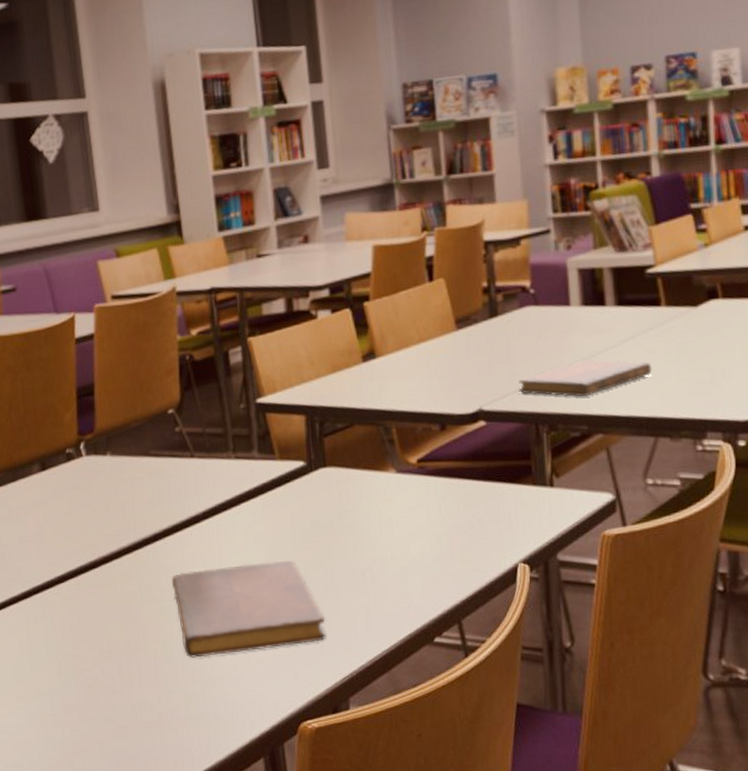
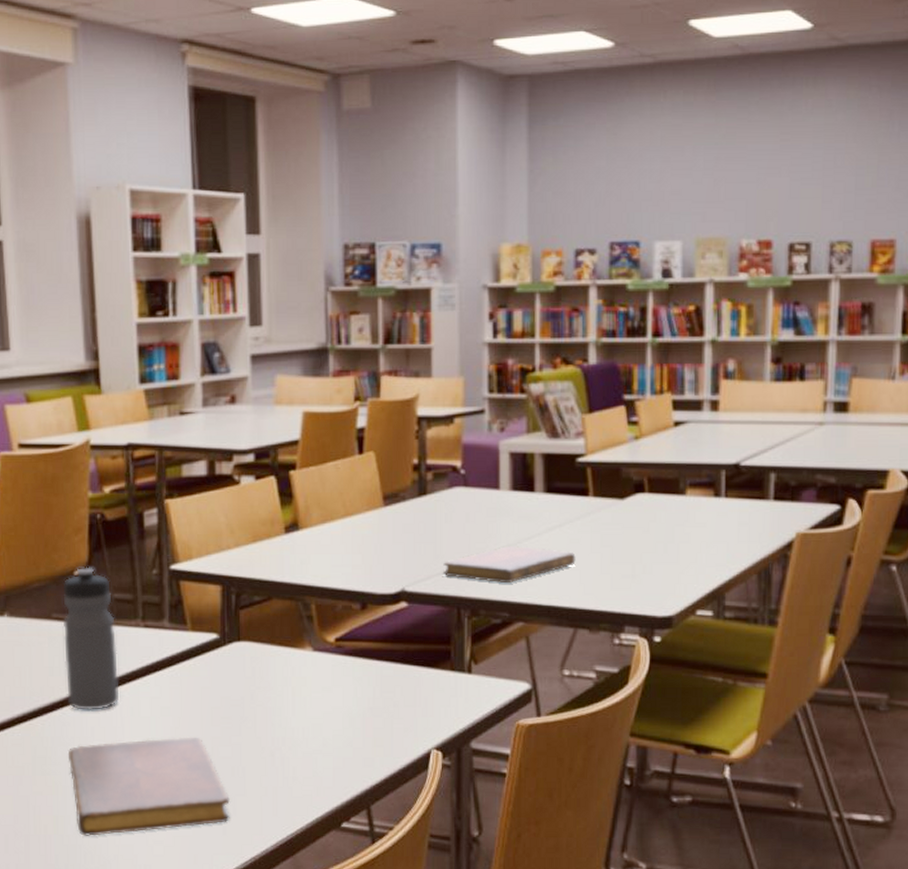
water bottle: none [158,405,216,541] -> present [62,567,119,712]

